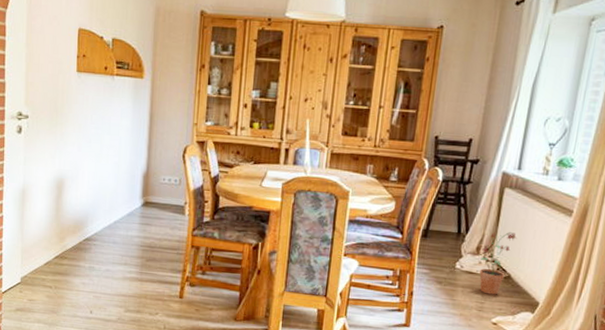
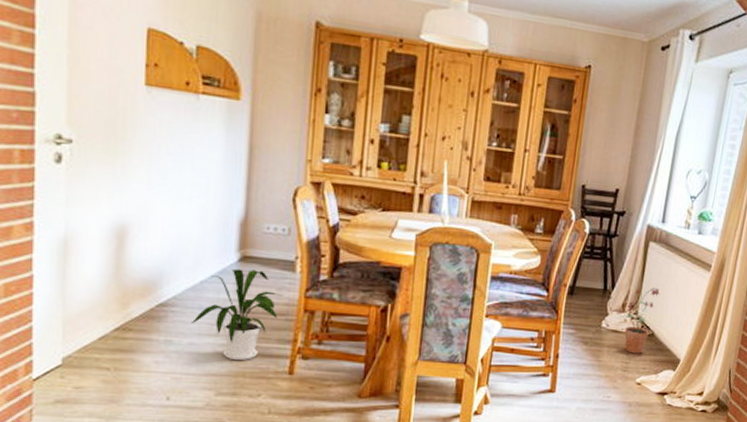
house plant: none [107,212,175,286] -> present [190,268,282,361]

